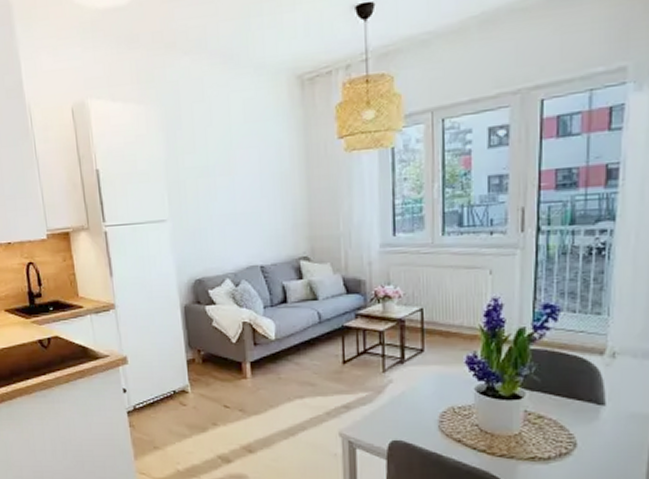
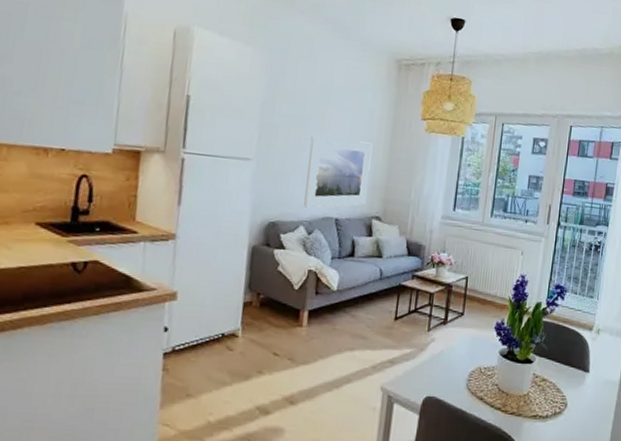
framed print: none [219,177,290,259] -> present [304,135,373,208]

